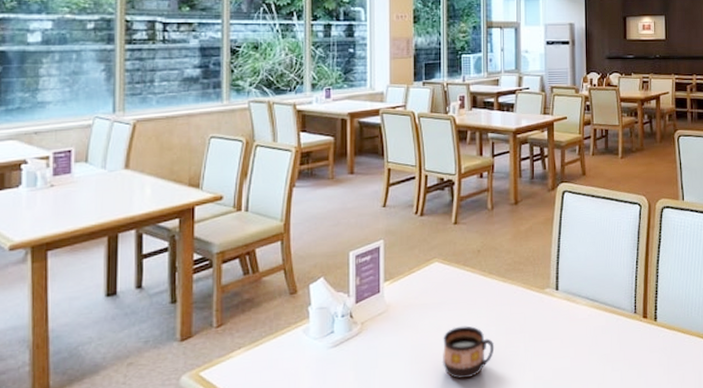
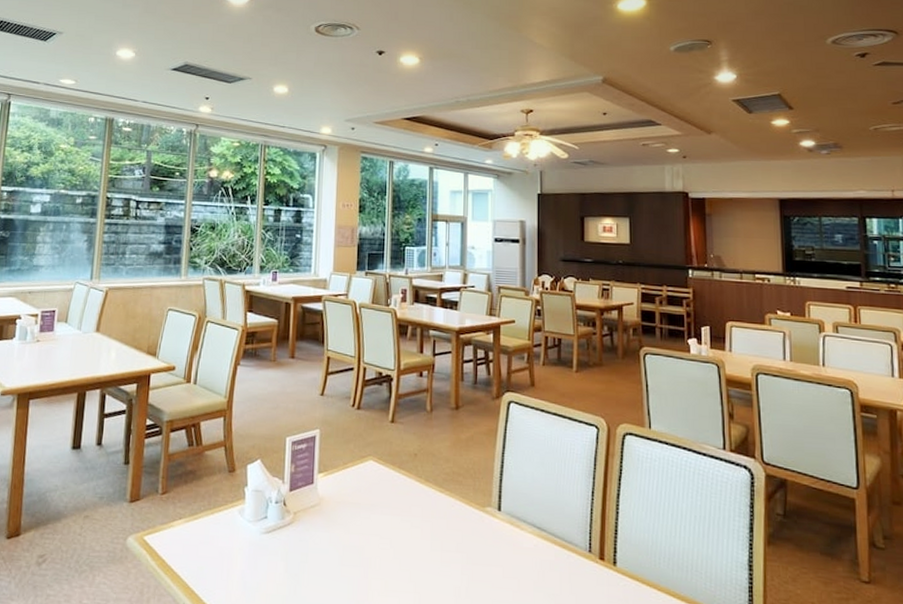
cup: present [442,325,495,379] -> none [372,533,429,593]

